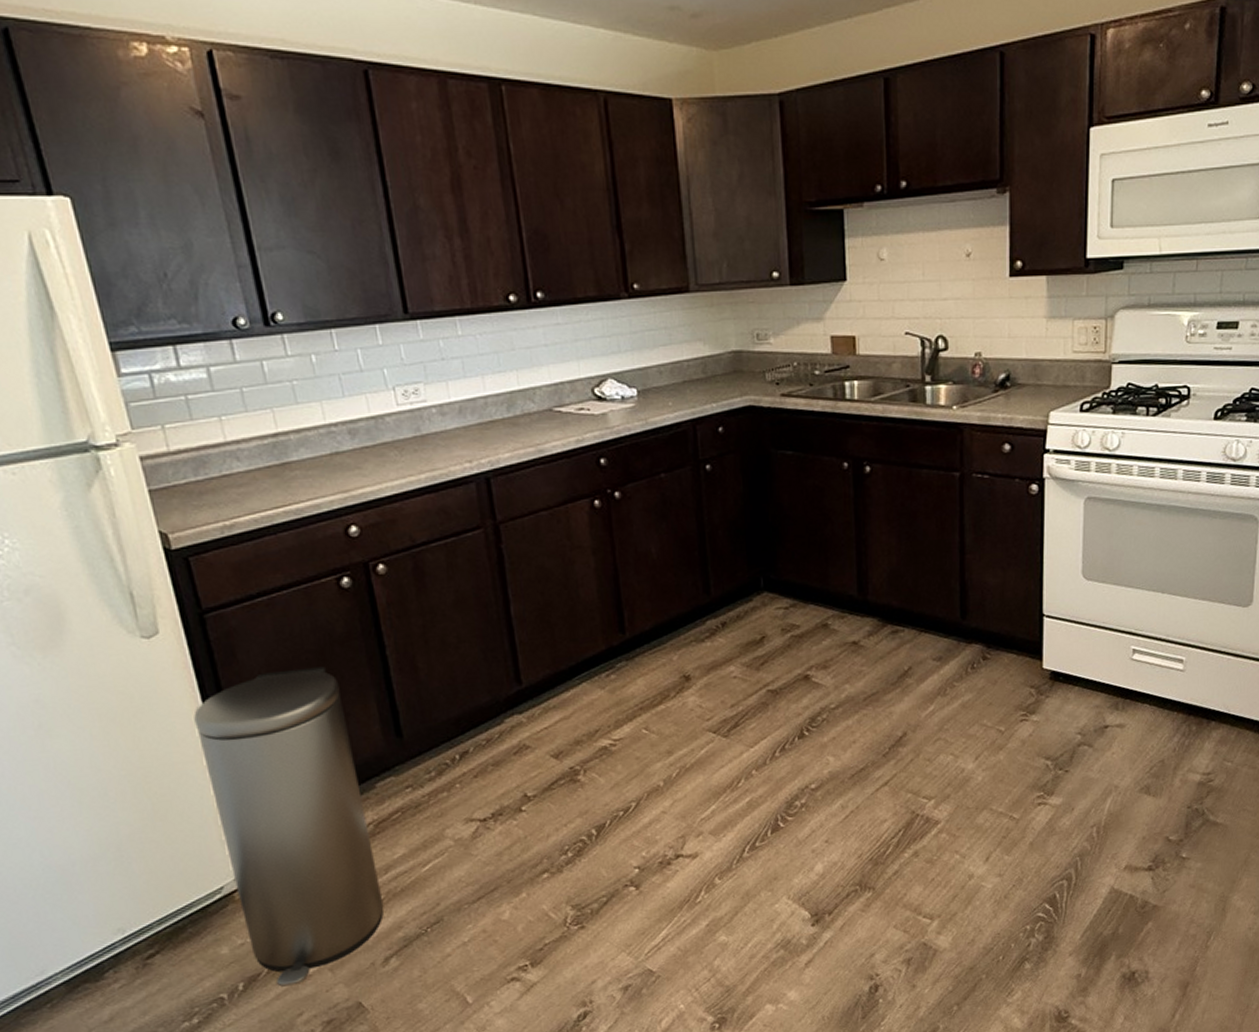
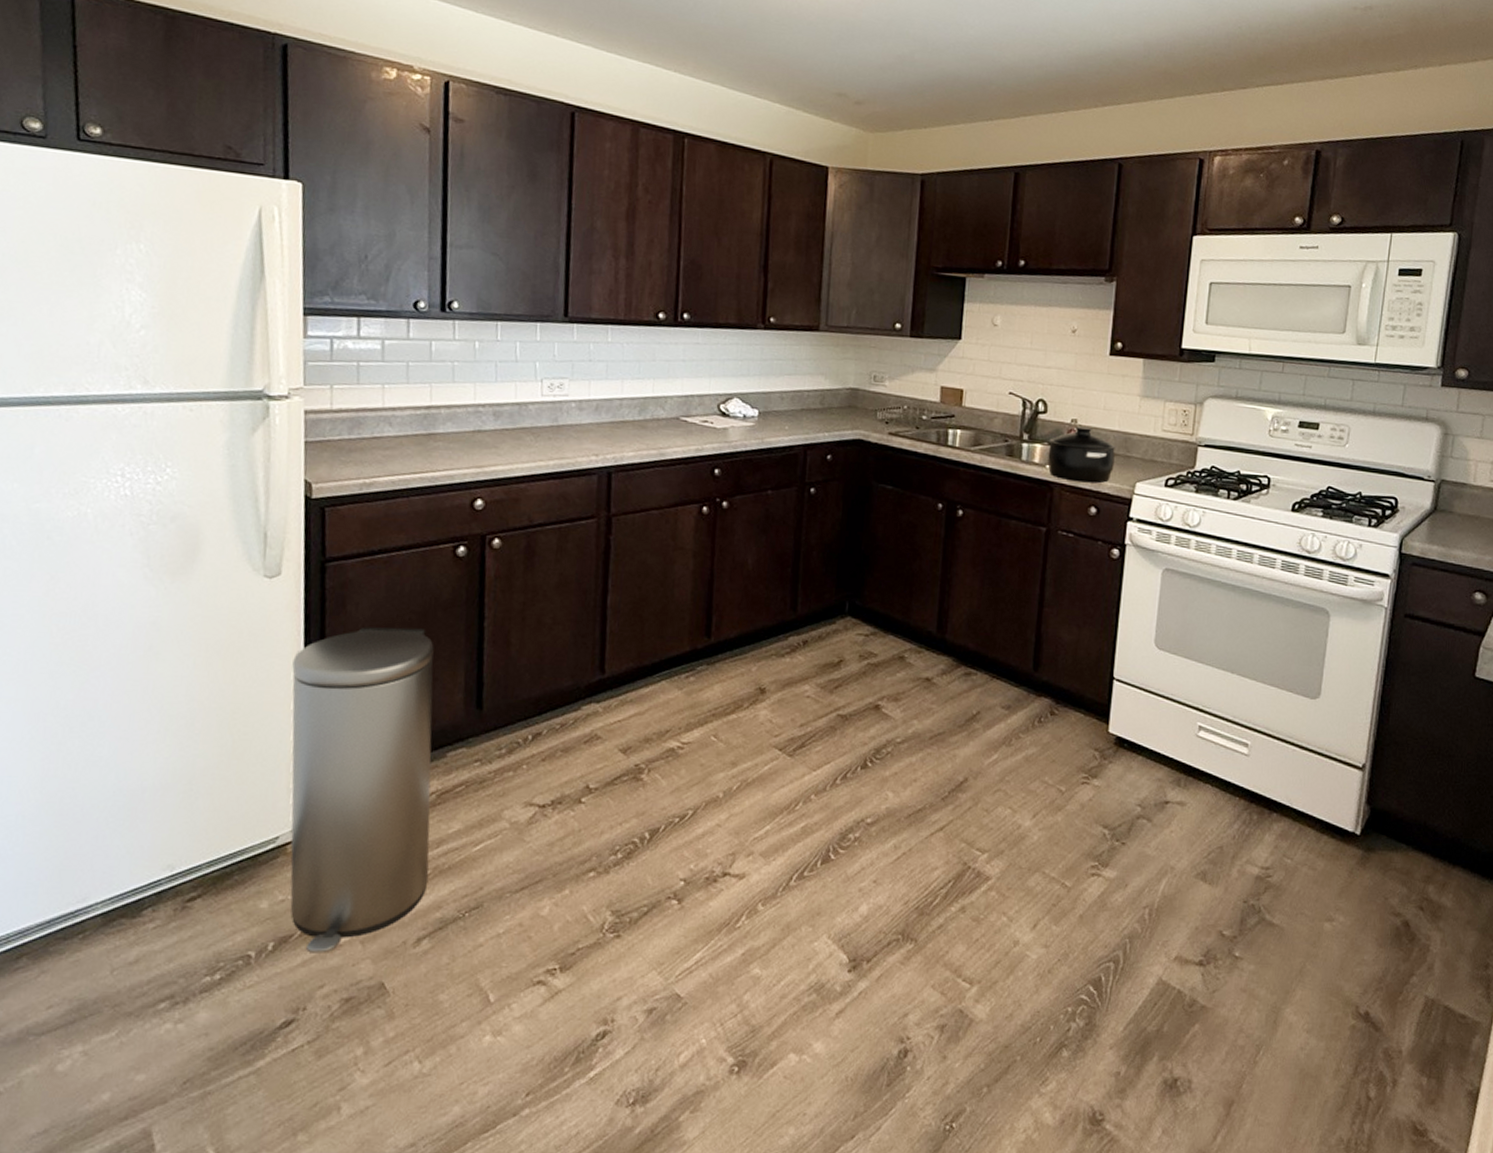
saucepan: none [954,359,1026,420] -> present [1047,426,1117,483]

